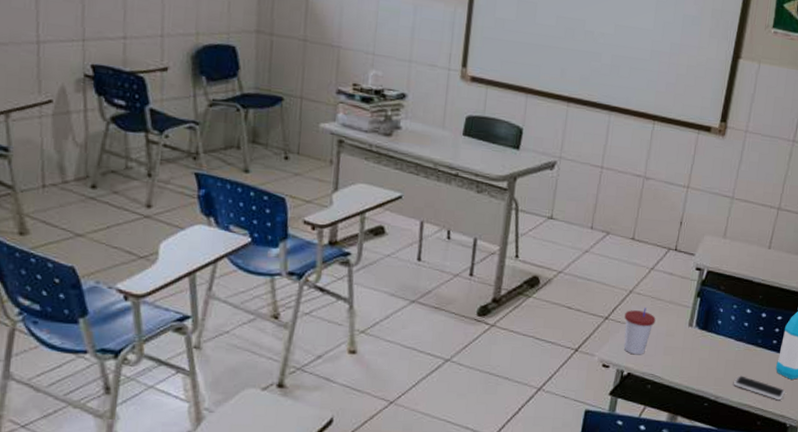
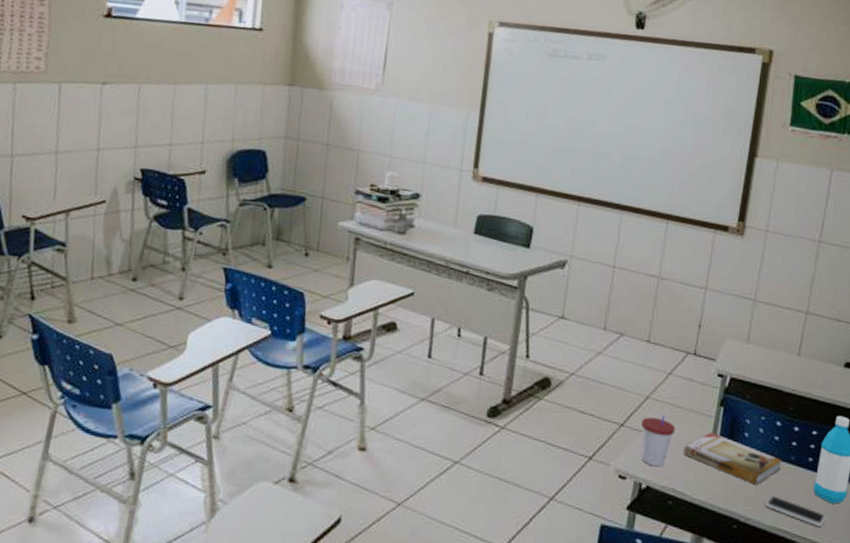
book: none [662,321,750,368] -> present [683,432,782,486]

